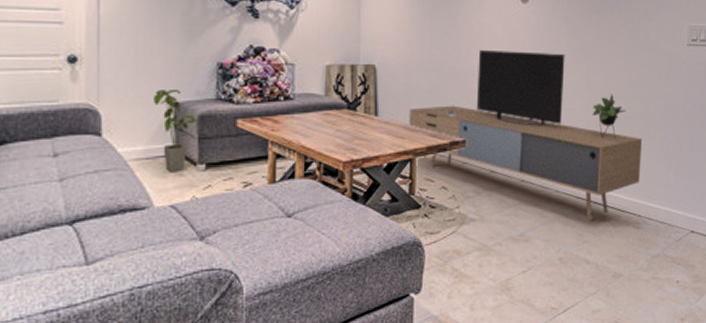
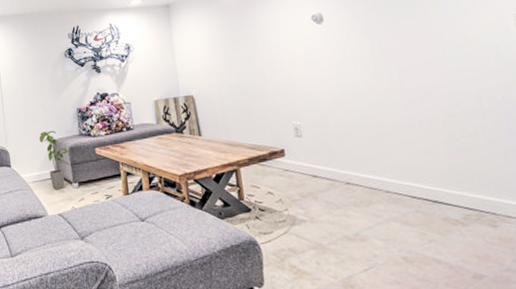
media console: present [409,50,642,220] -> none [227,62,487,219]

